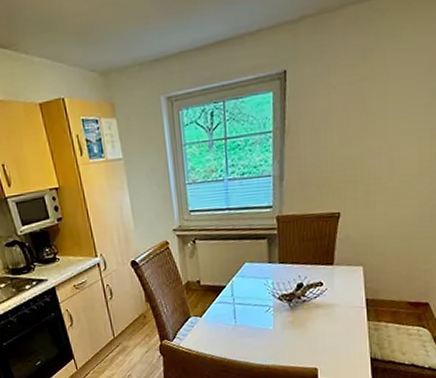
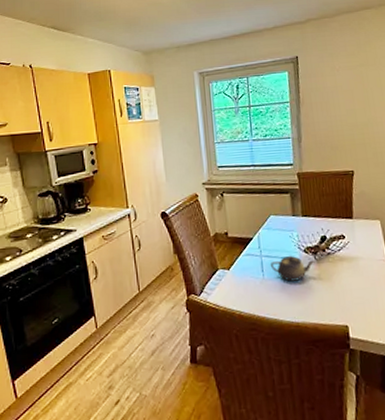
teapot: none [242,302,289,328] -> present [270,255,315,282]

